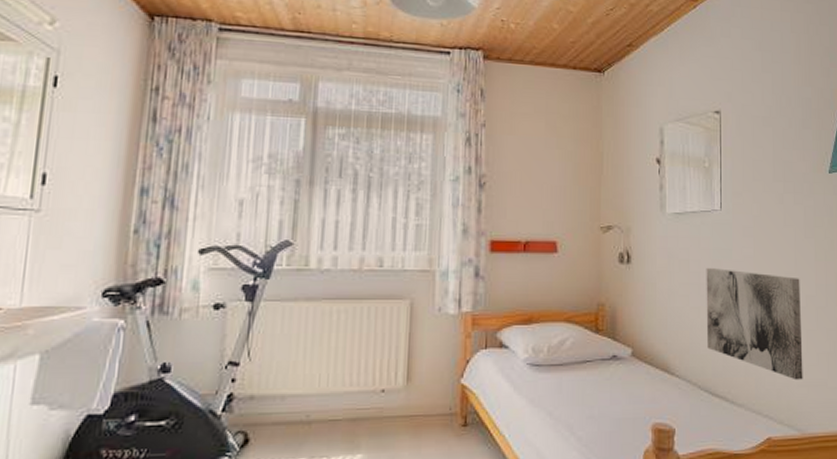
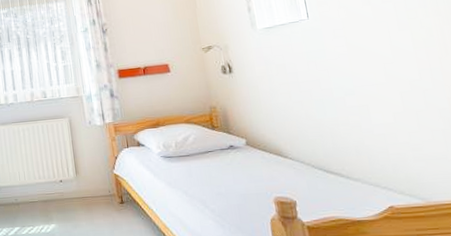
wall art: present [706,268,803,381] -> none [302,66,419,156]

